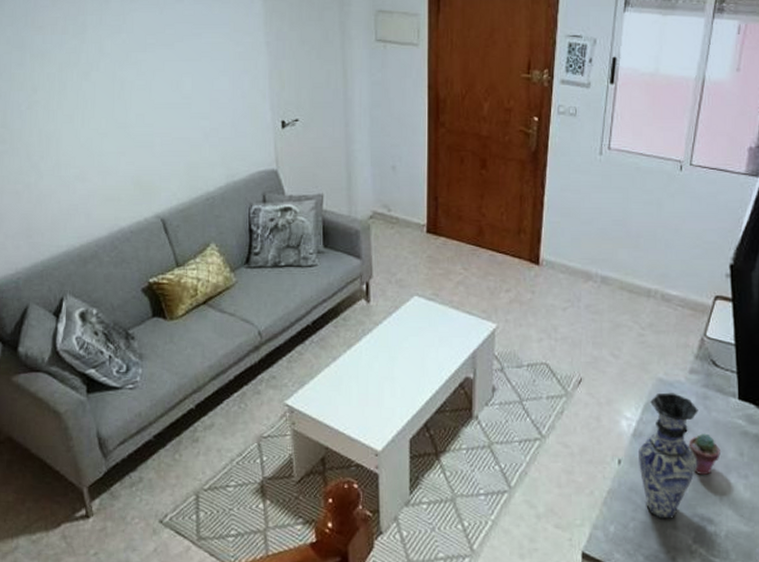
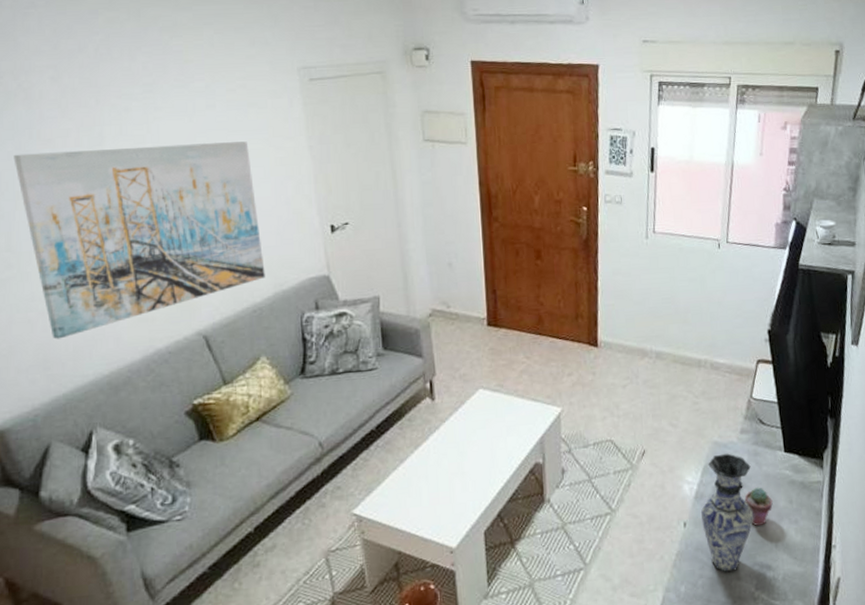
wall art: none [11,35,219,211] -> present [13,141,265,339]

